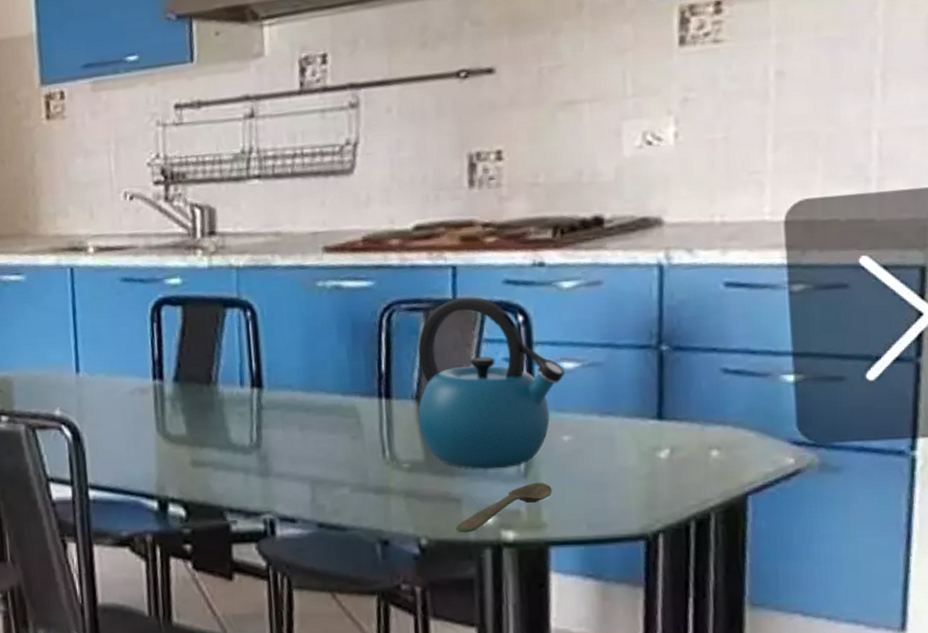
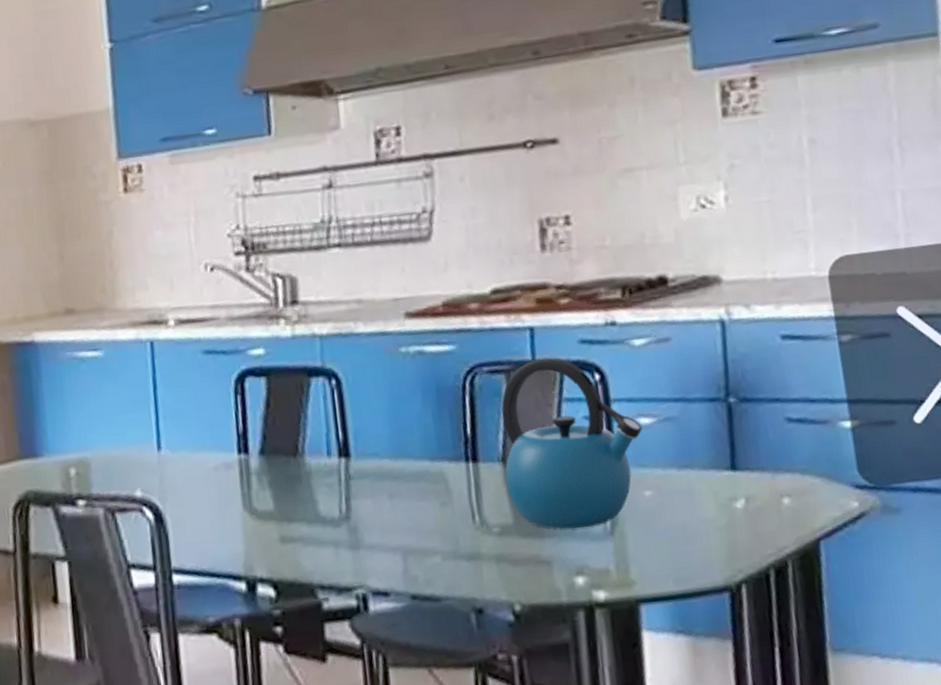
spoon: present [455,482,552,533] -> none [548,539,639,596]

